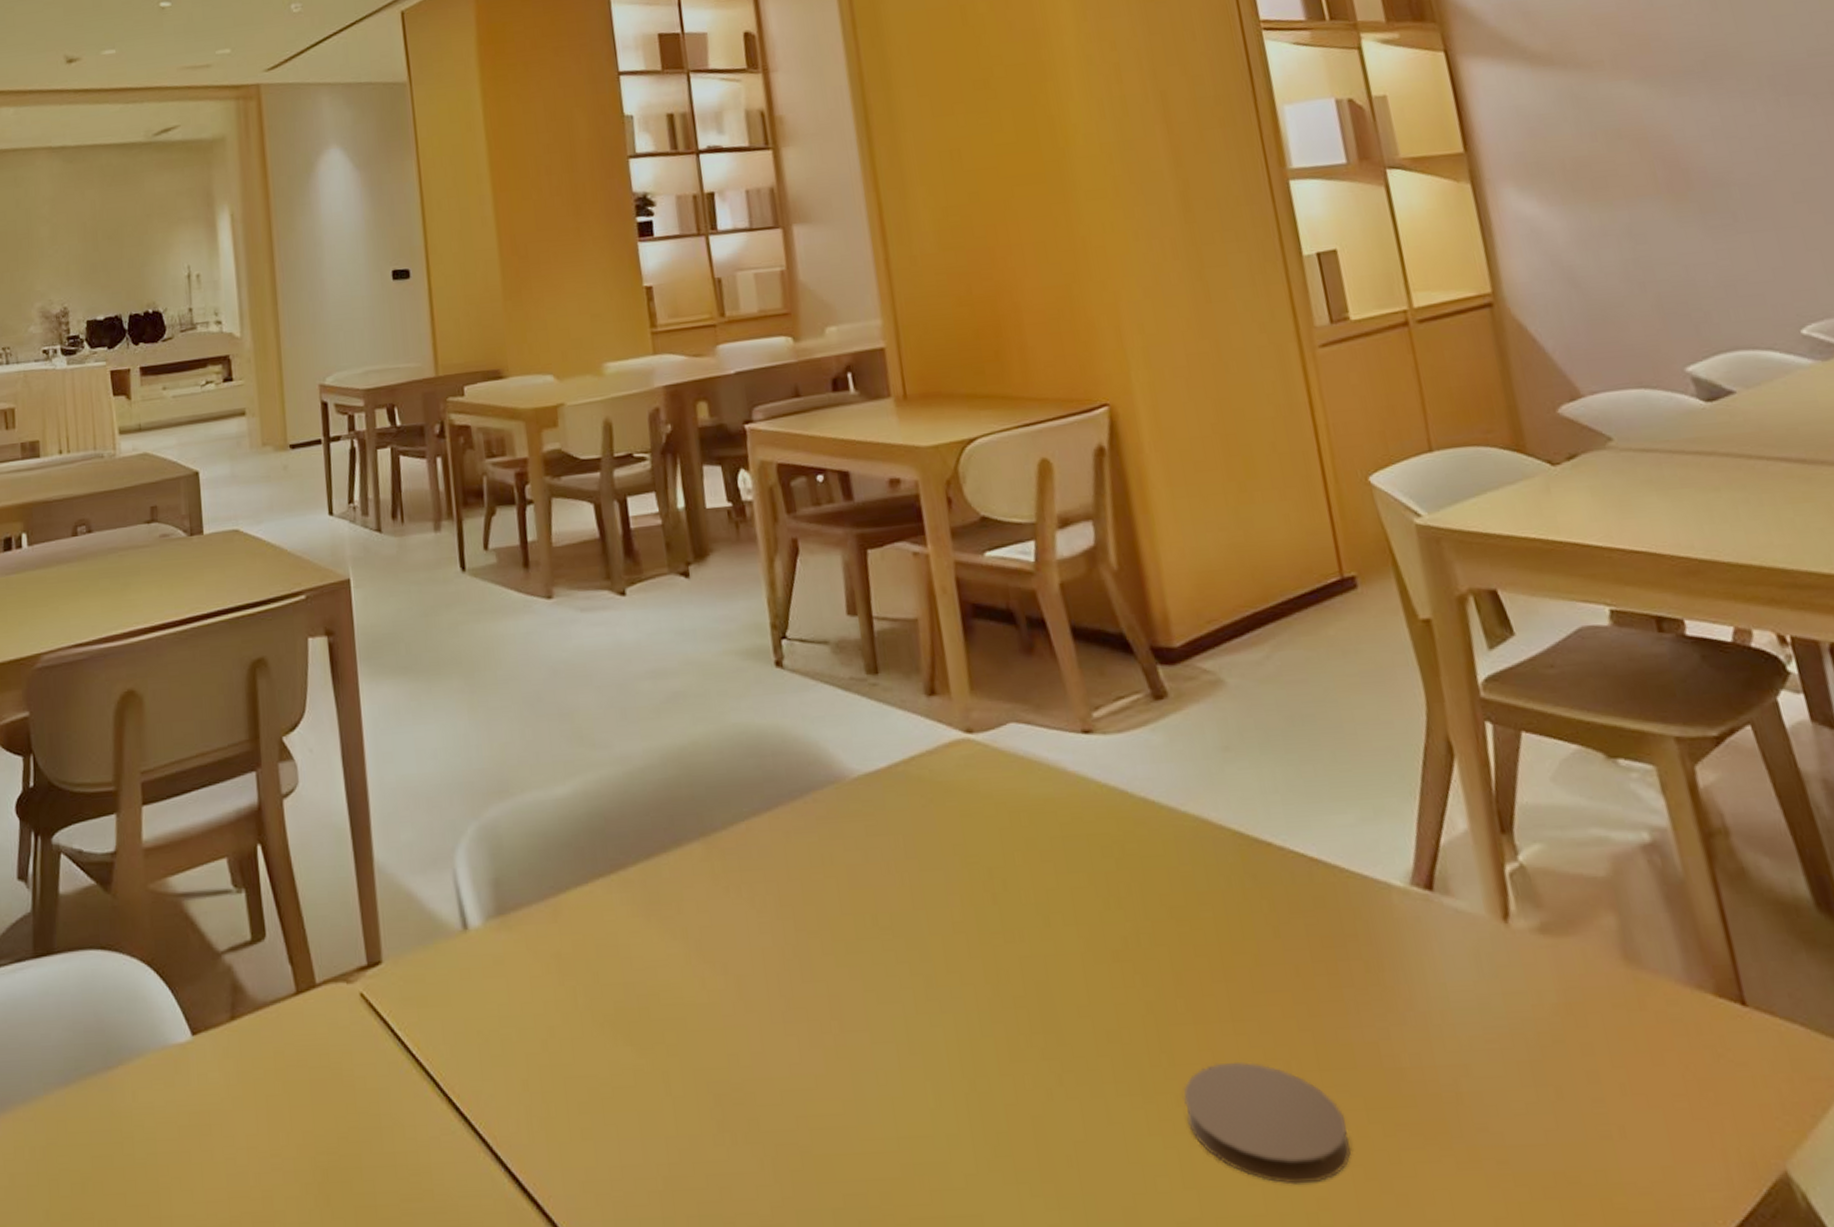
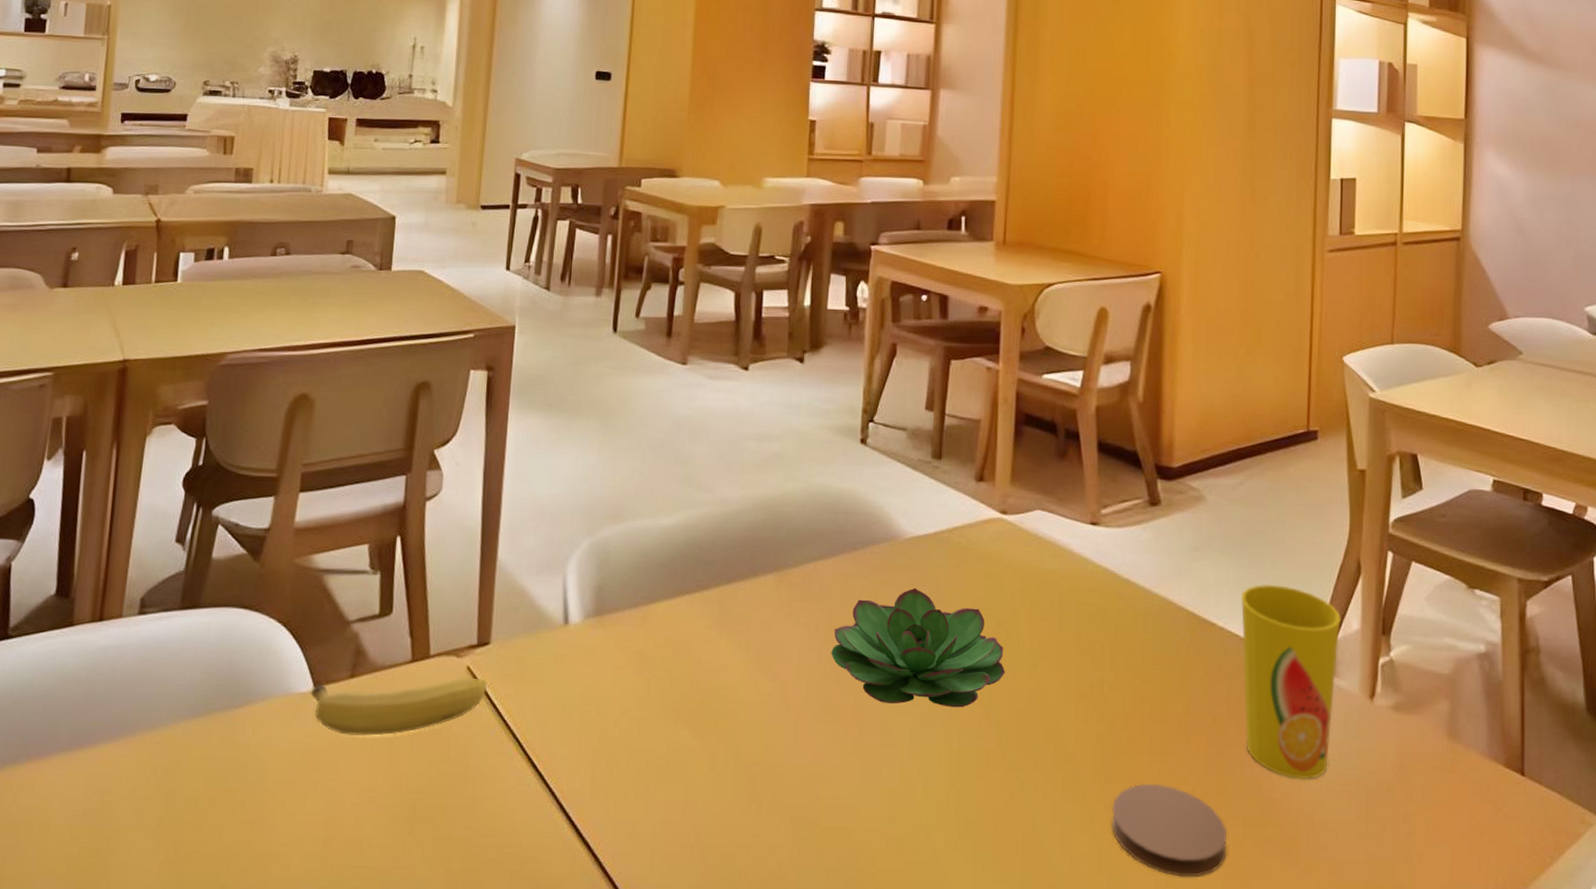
fruit: none [189,1005,388,1090] -> present [310,676,488,736]
succulent plant: none [786,838,1011,989] -> present [831,587,1006,708]
cup: none [1298,782,1464,1040] -> present [1241,584,1342,780]

